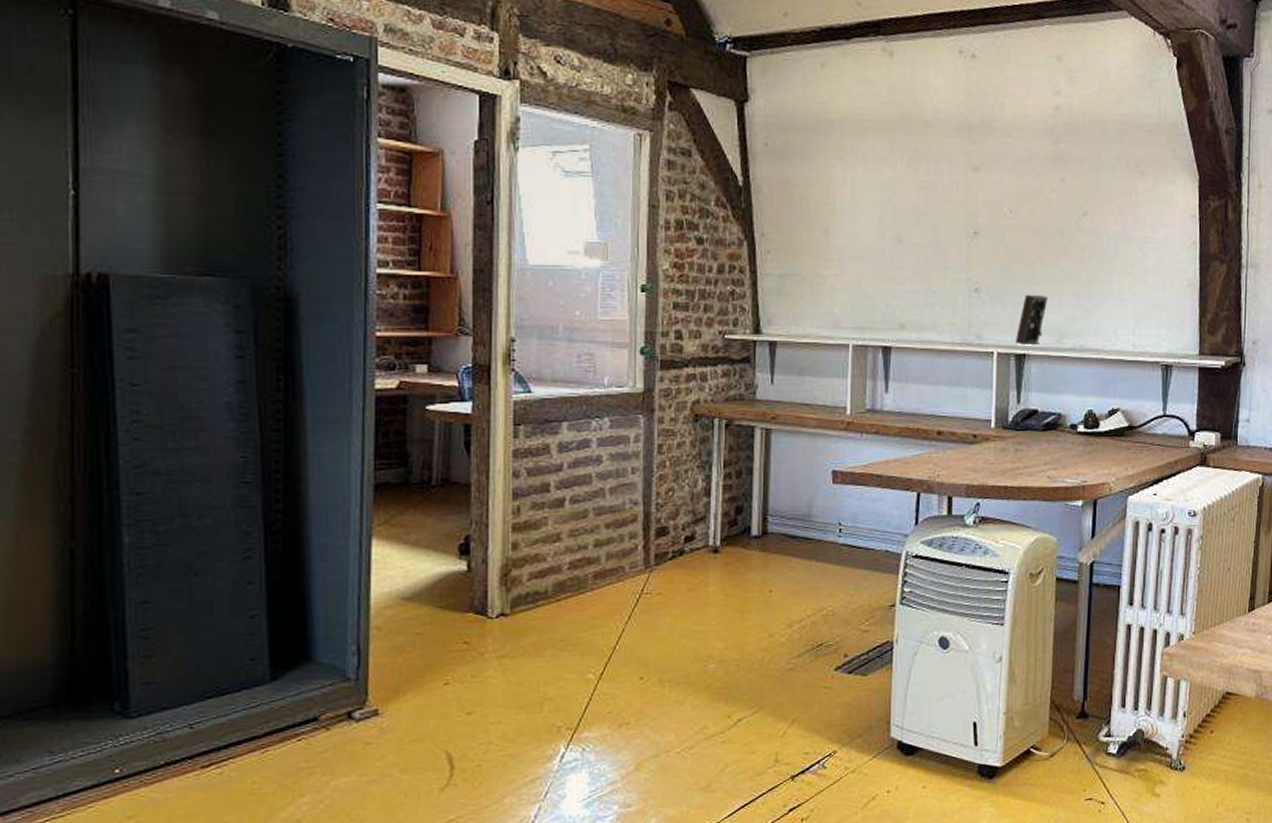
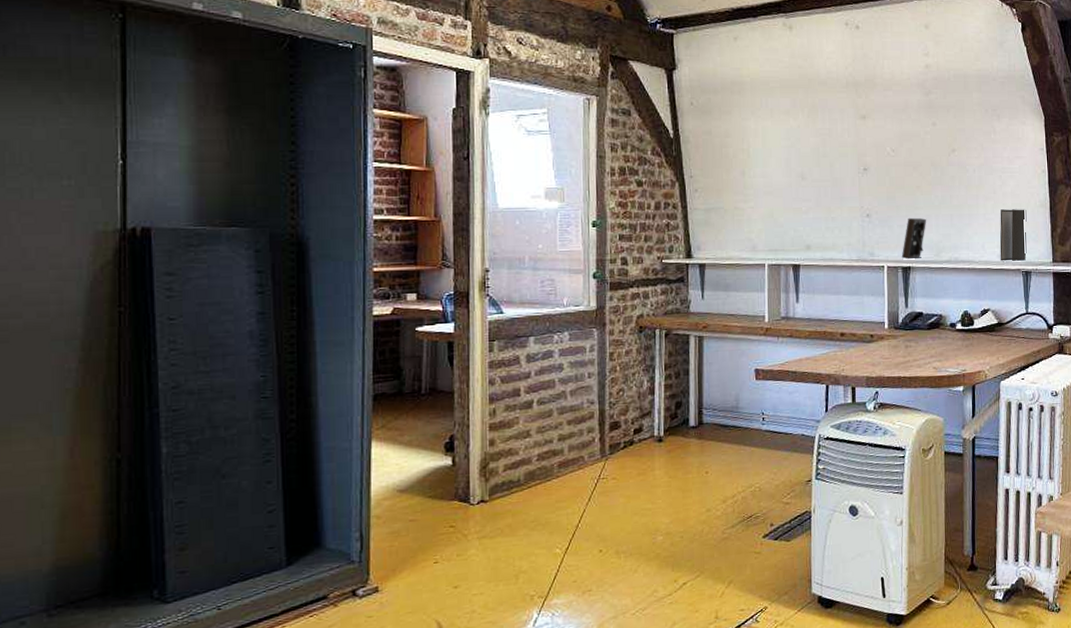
binder: none [1135,288,1171,353] -> present [1000,209,1027,262]

